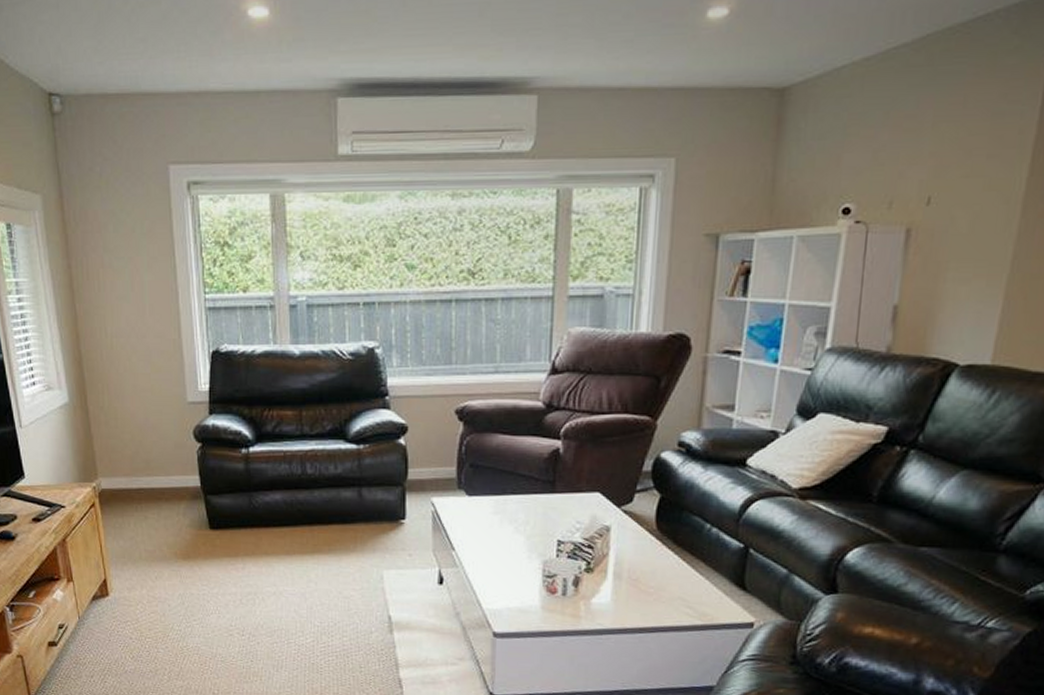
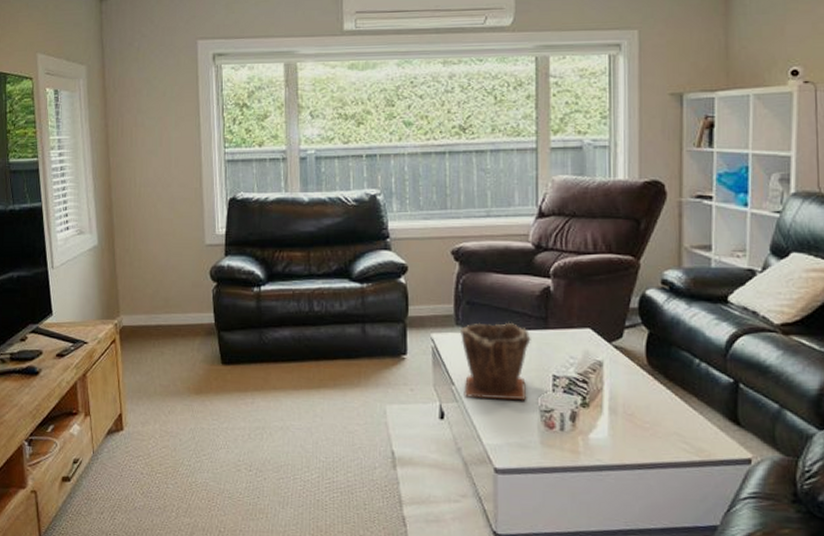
plant pot: none [461,485,537,566] -> present [459,322,531,401]

